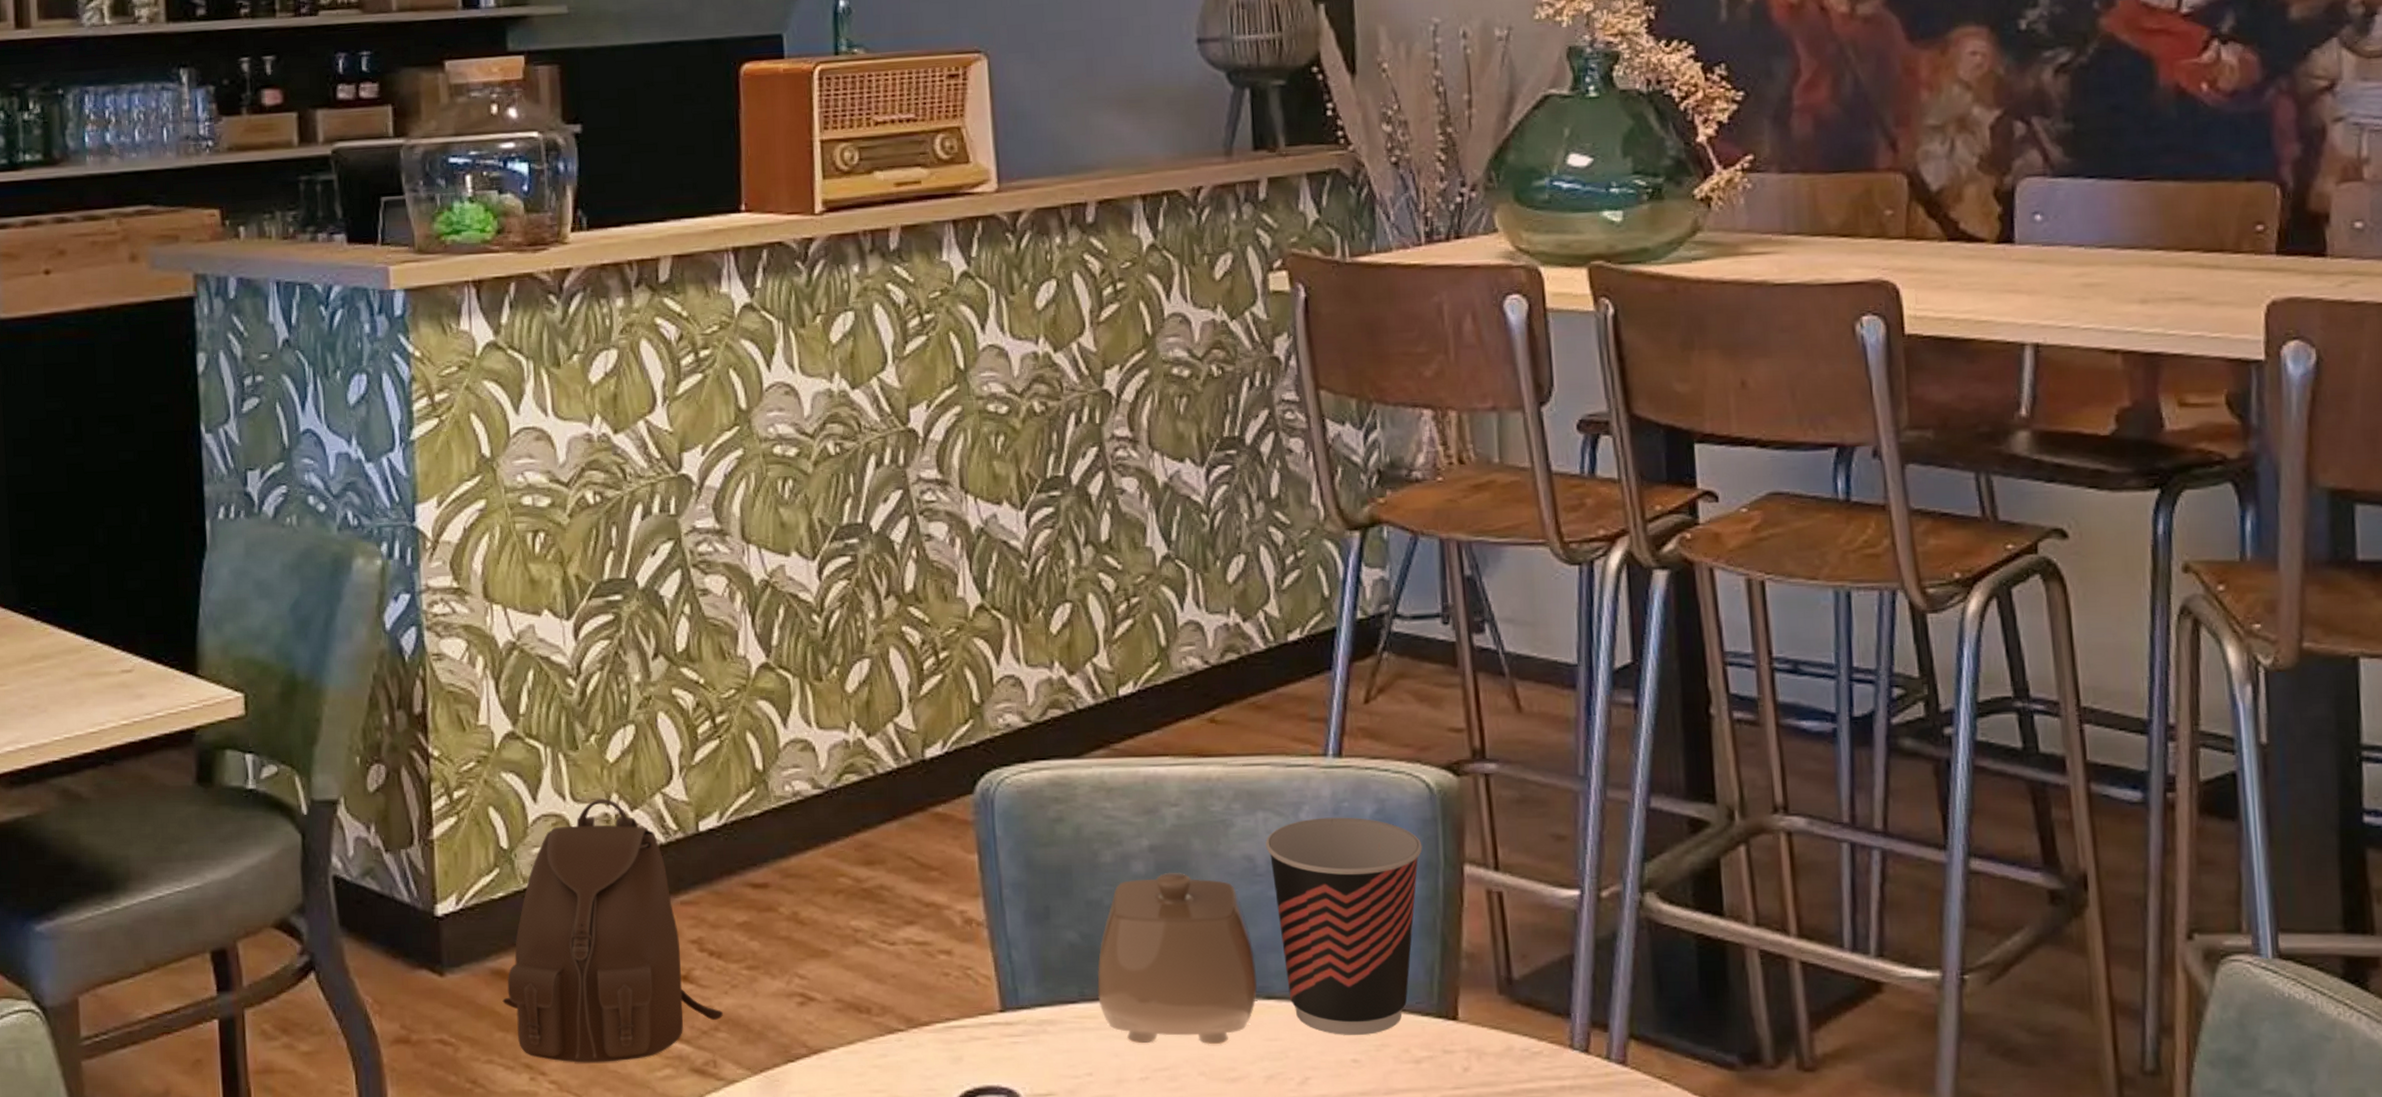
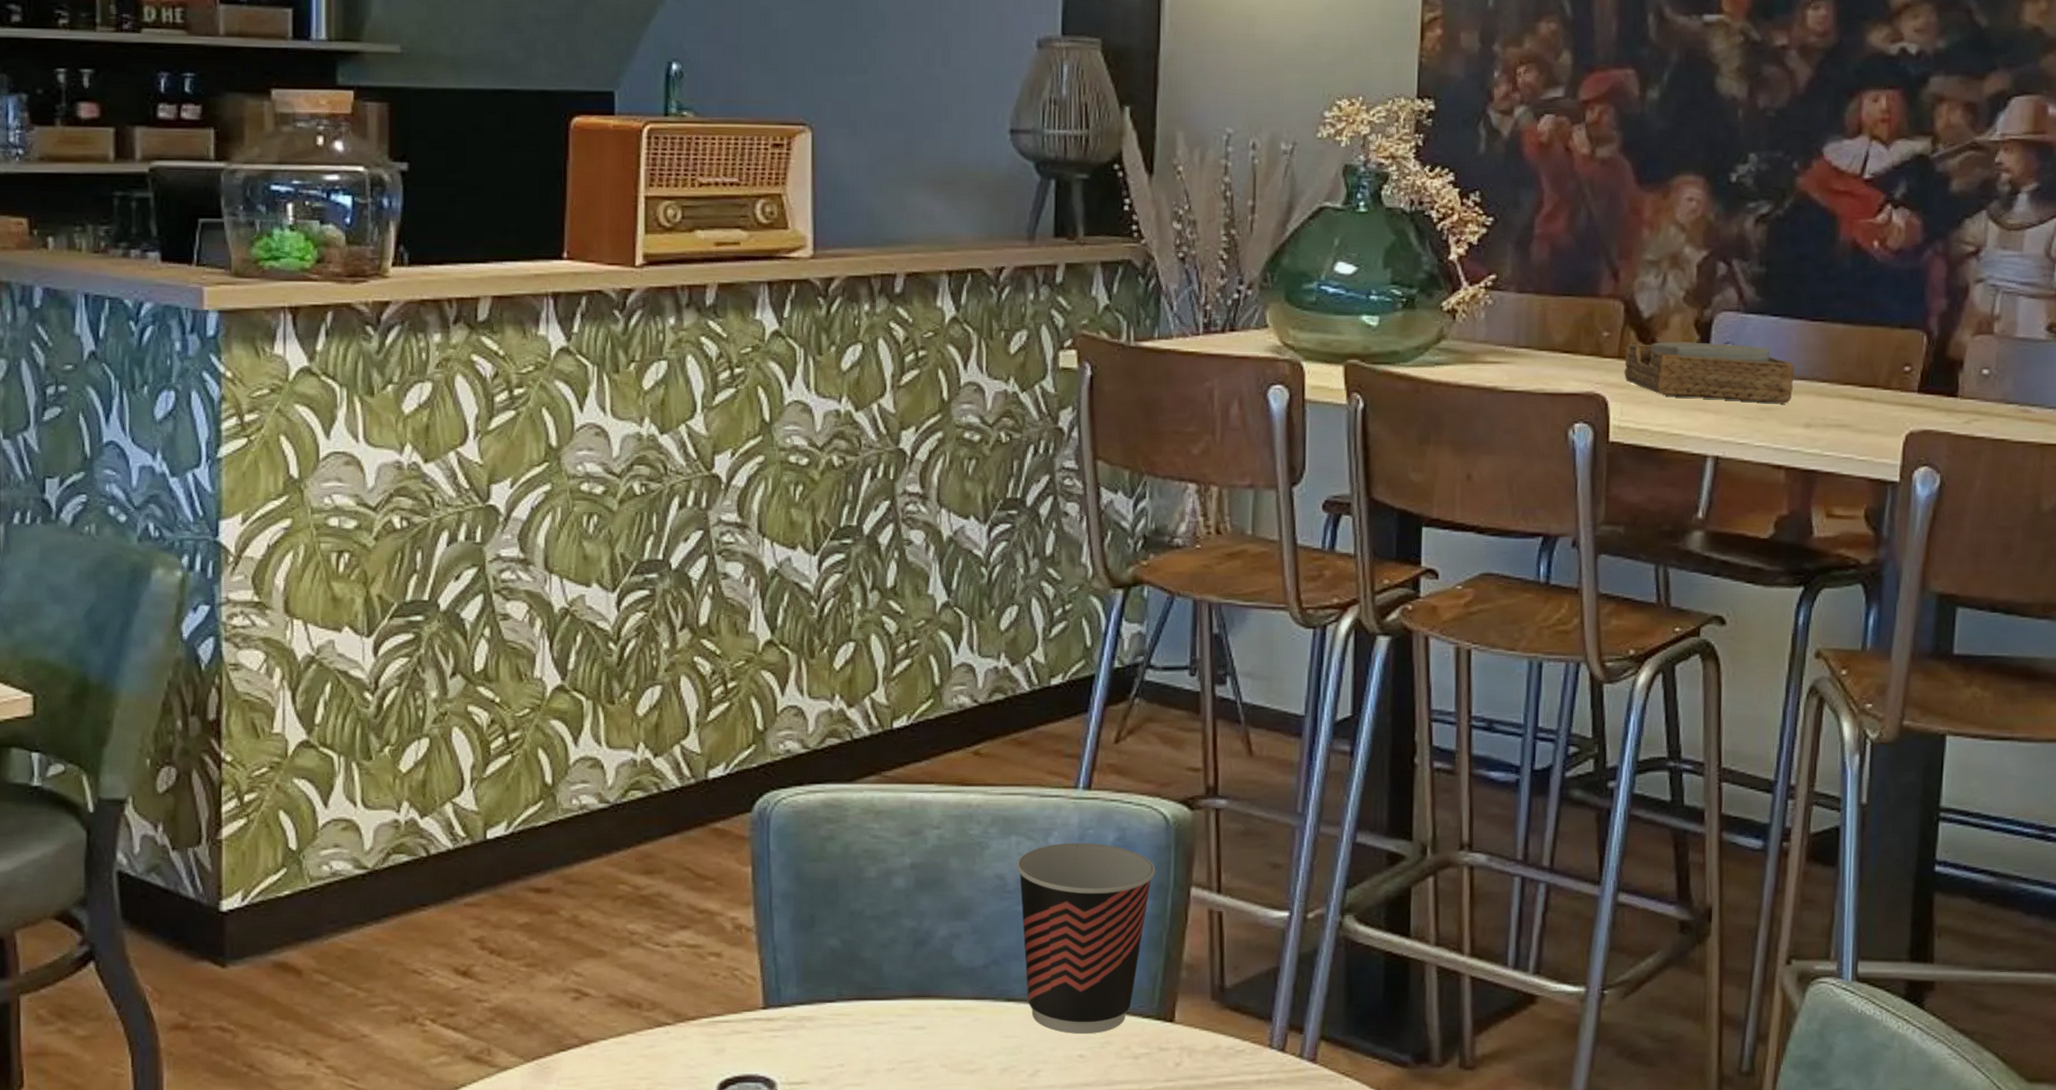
backpack: present [502,798,723,1063] -> none [283,806,500,1050]
sugar bowl: present [1097,873,1258,1045] -> none [854,888,1000,1041]
napkin holder: none [1914,213,2122,278] -> present [1624,342,1795,403]

